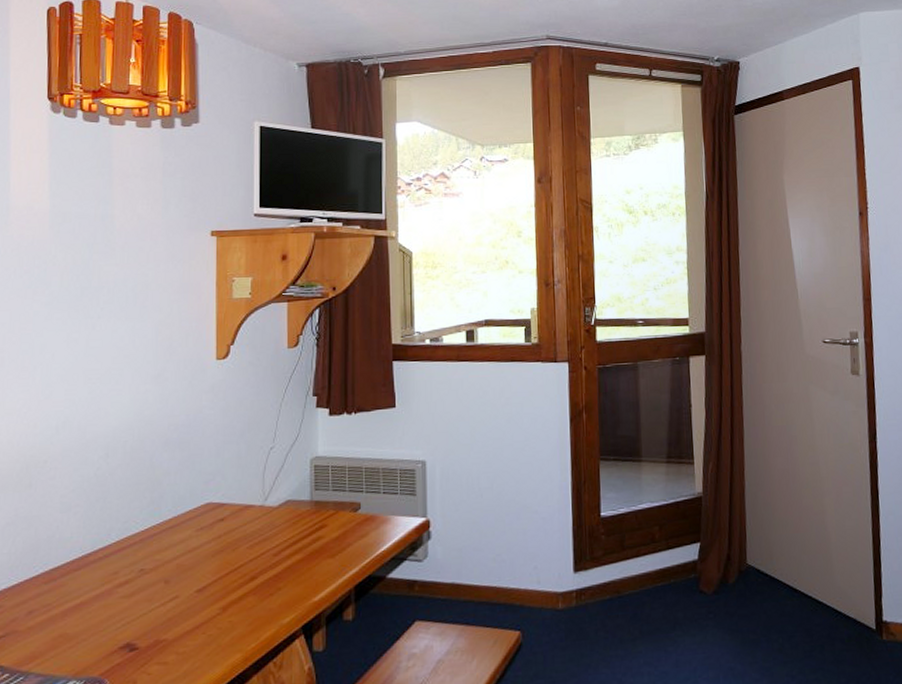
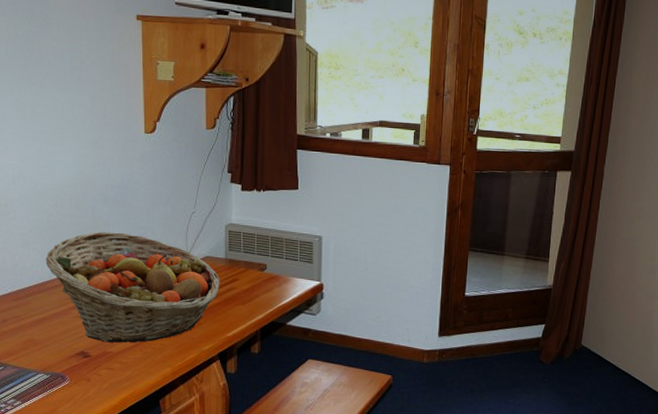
fruit basket: none [89,481,304,627] -> present [45,232,220,343]

